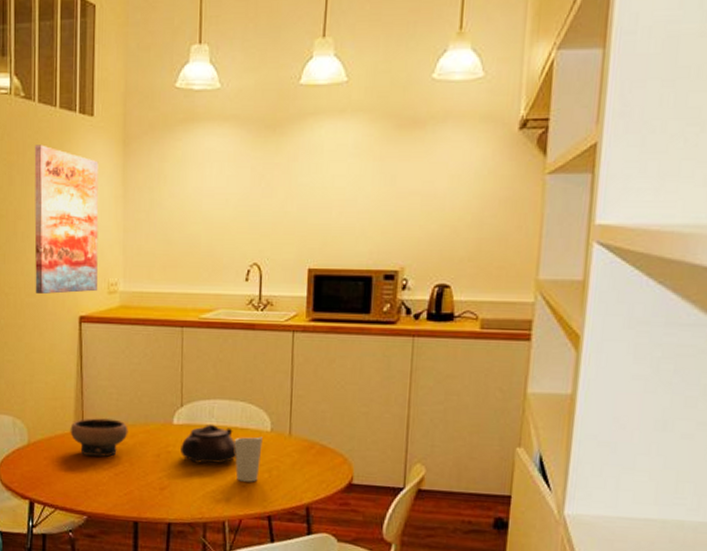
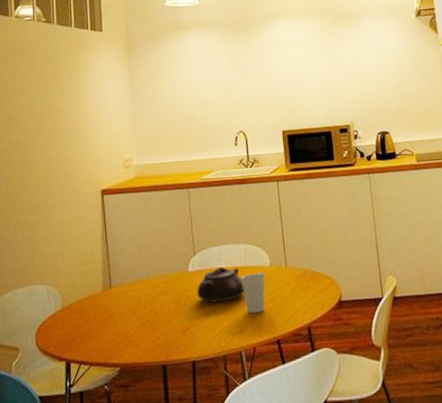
wall art: present [34,145,99,295] -> none [55,56,116,176]
bowl: present [70,418,128,457] -> none [99,274,151,312]

